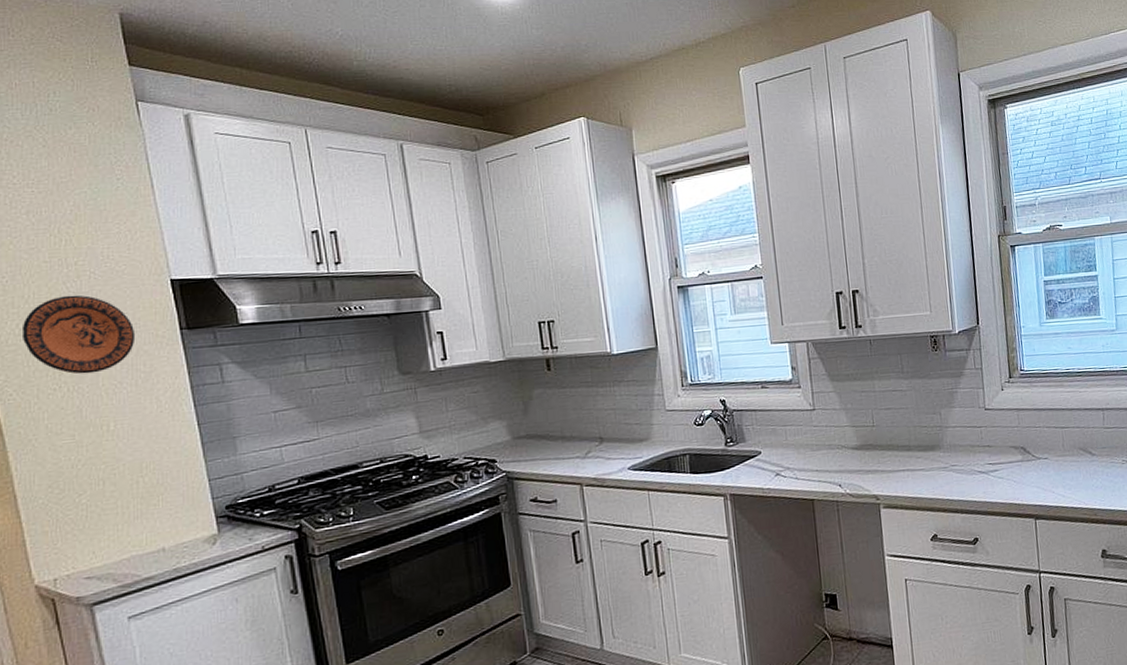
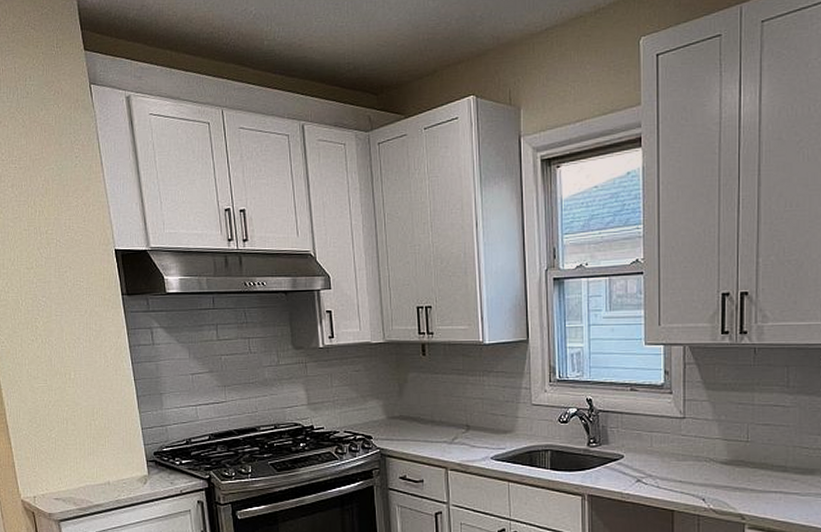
decorative plate: present [23,295,136,374] -> none [10,260,89,329]

